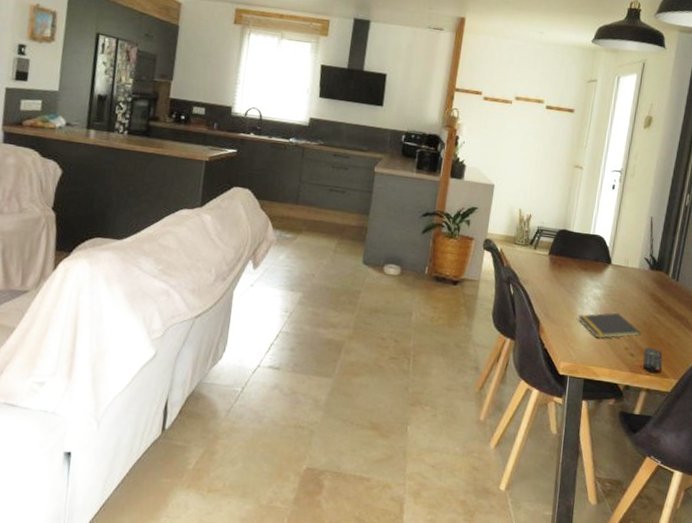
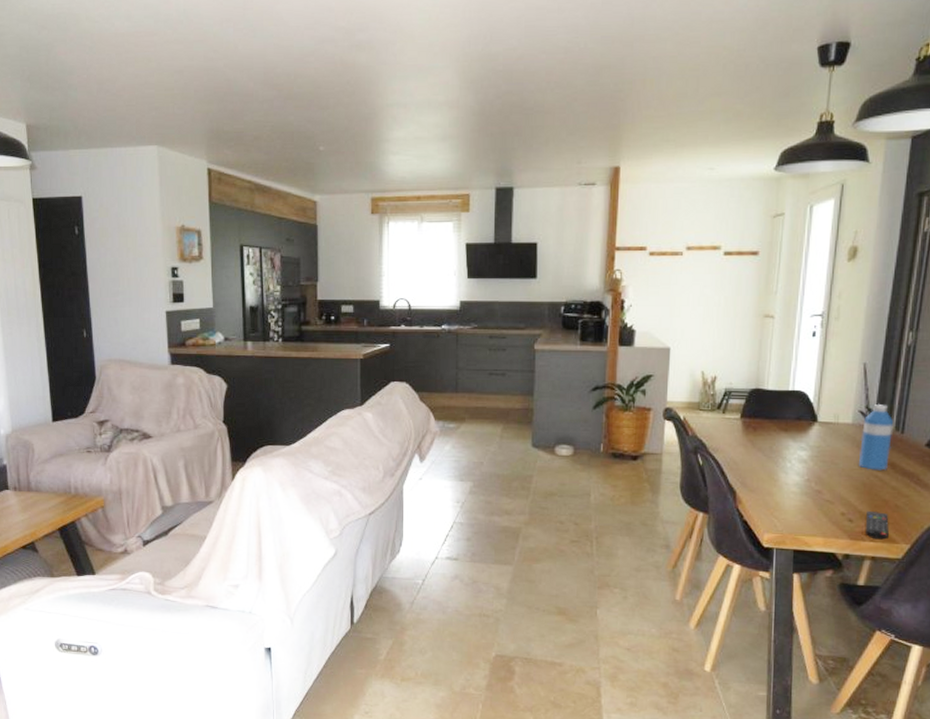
notepad: present [578,312,641,339] -> none [781,475,861,505]
water bottle: none [642,254,671,313] -> present [859,405,894,471]

